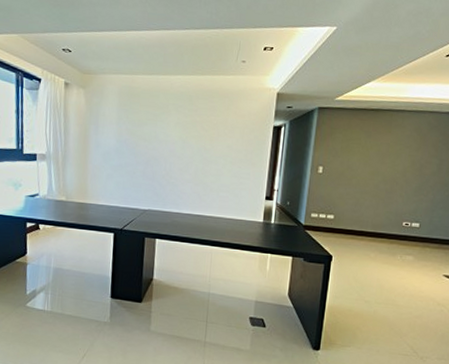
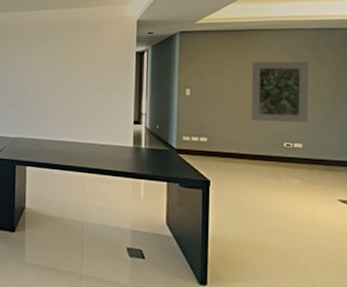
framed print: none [376,142,436,204] -> present [250,61,309,123]

